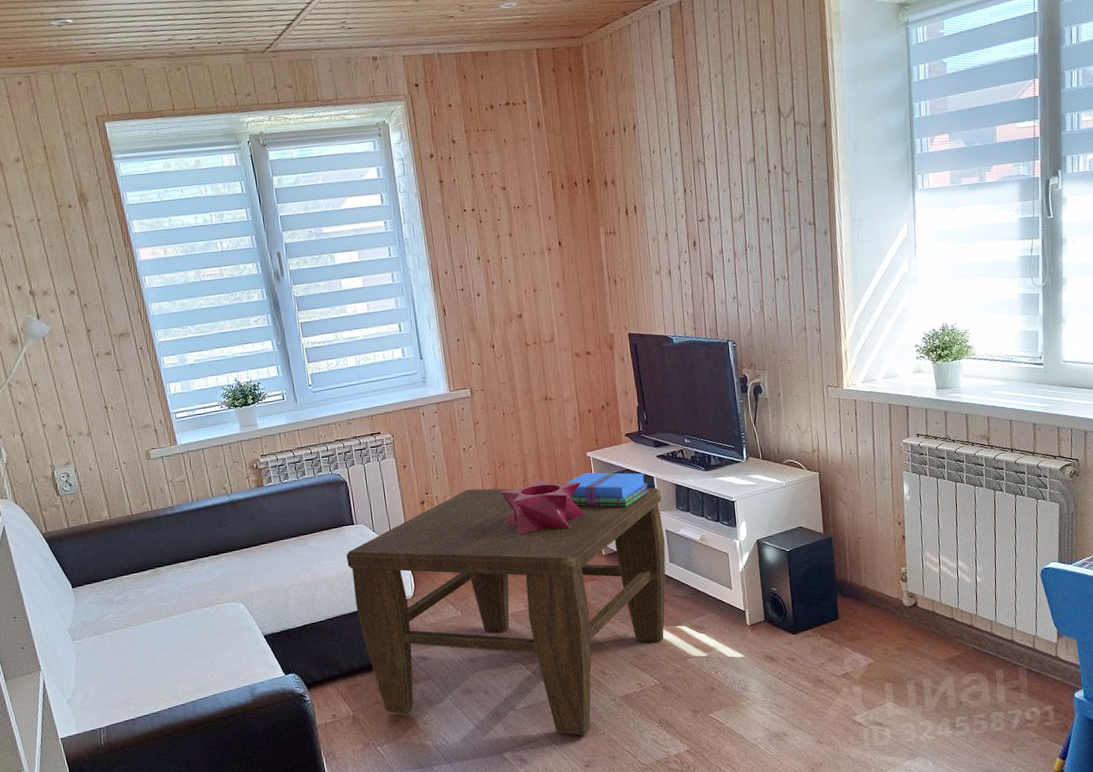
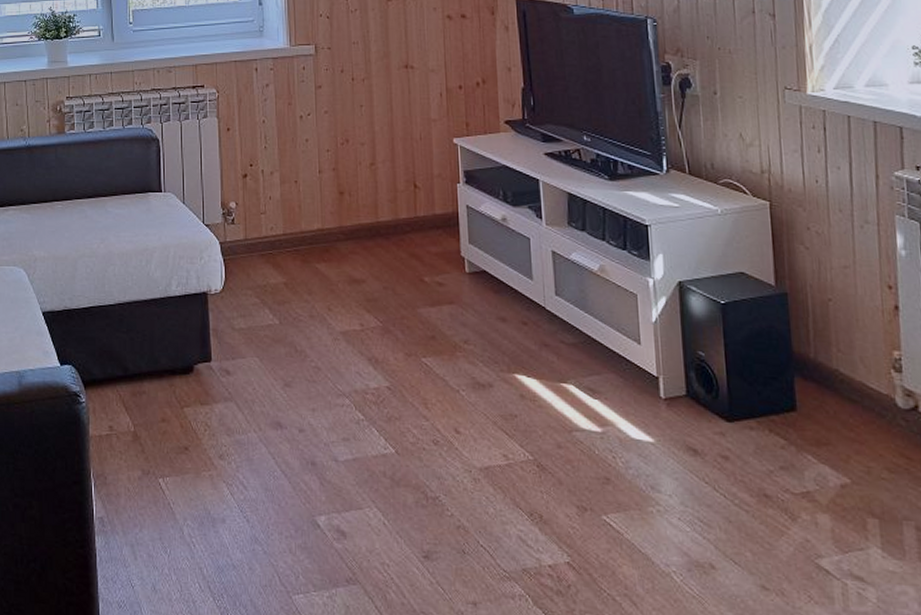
coffee table: present [346,487,666,736] -> none [149,166,551,514]
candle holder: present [500,479,585,536] -> none [340,165,446,234]
books: present [566,472,649,507] -> none [424,164,532,214]

